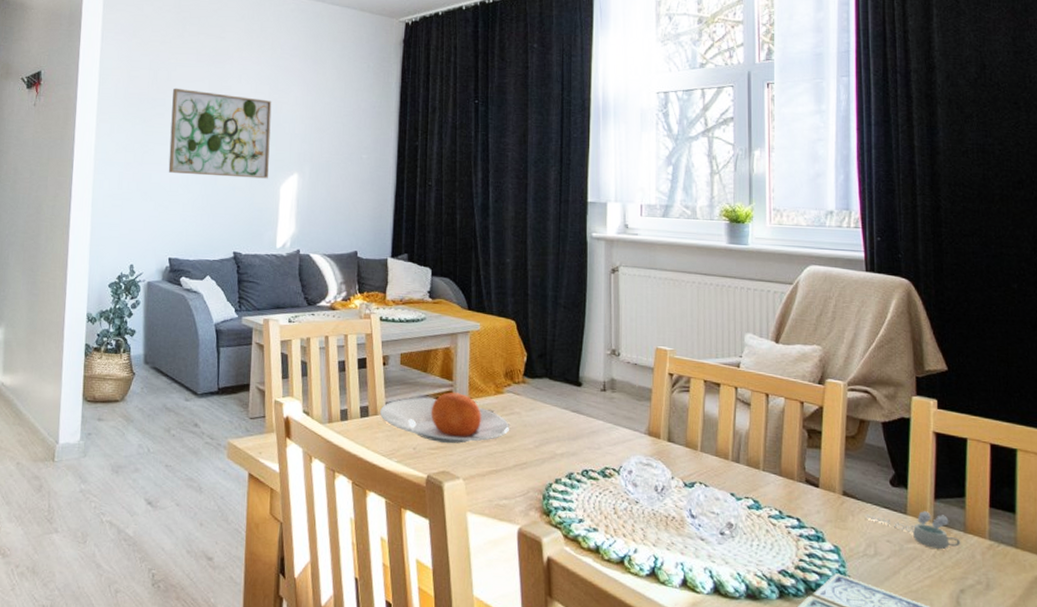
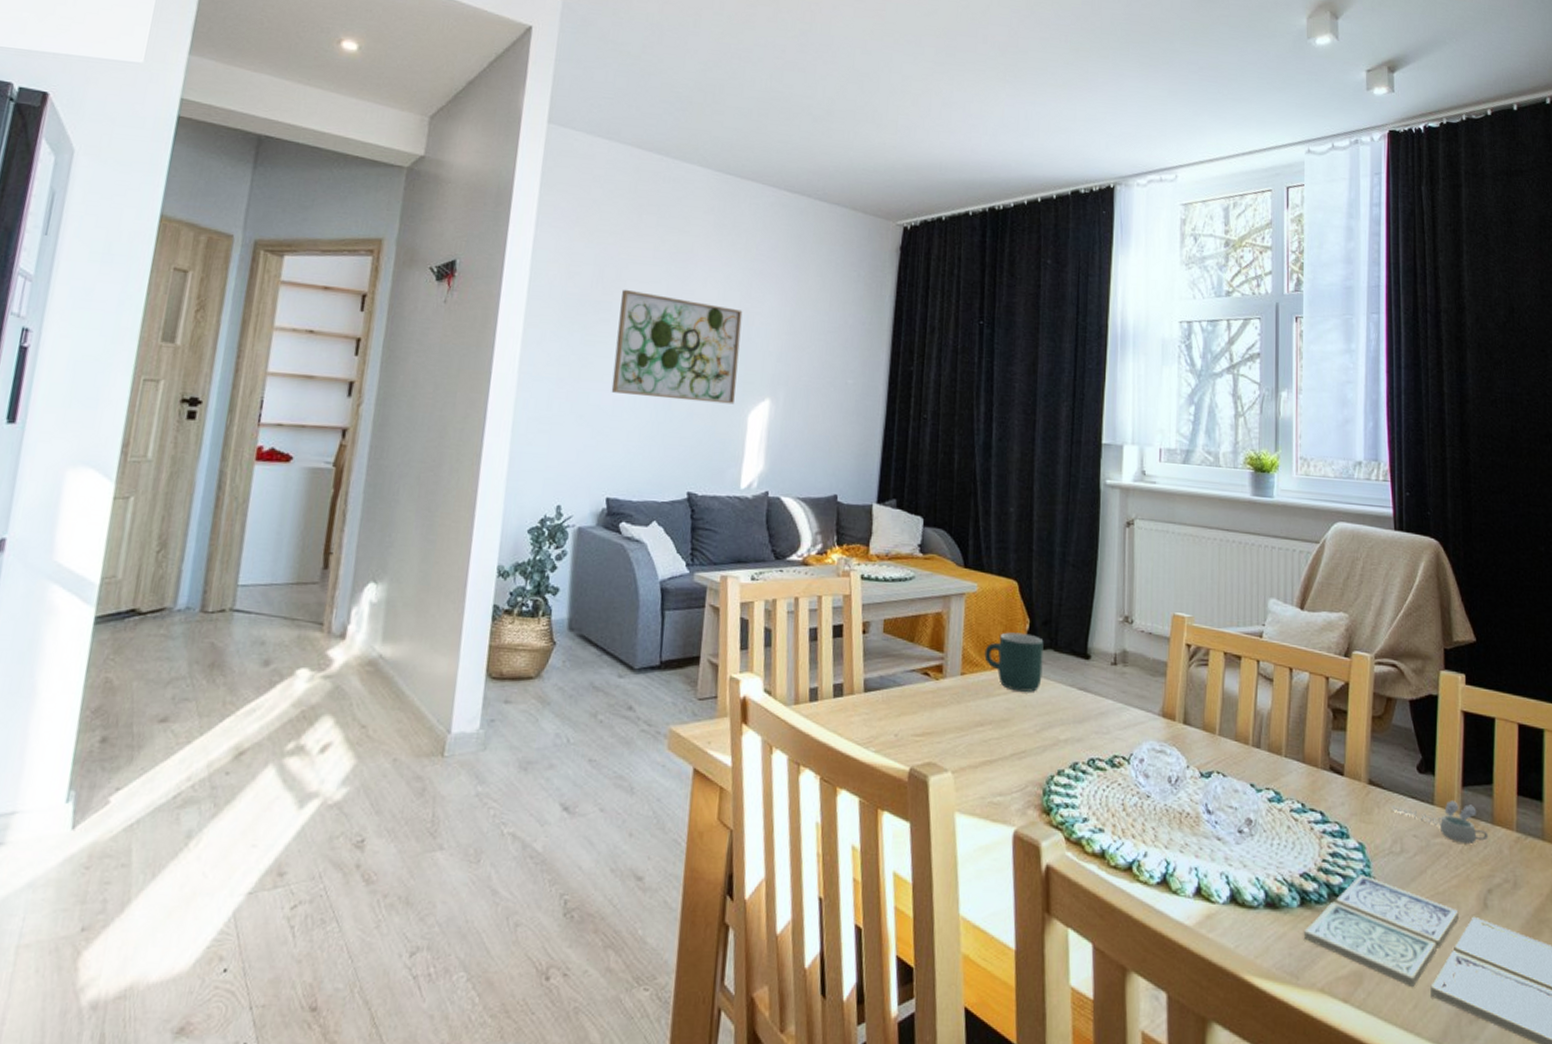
plate: present [379,392,510,444] -> none [856,667,1008,729]
mug: none [488,363,540,414] -> present [984,632,1044,692]

